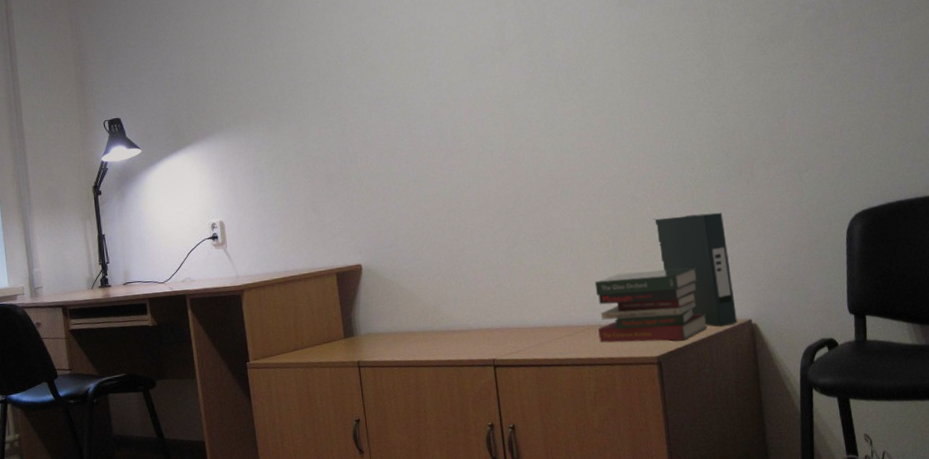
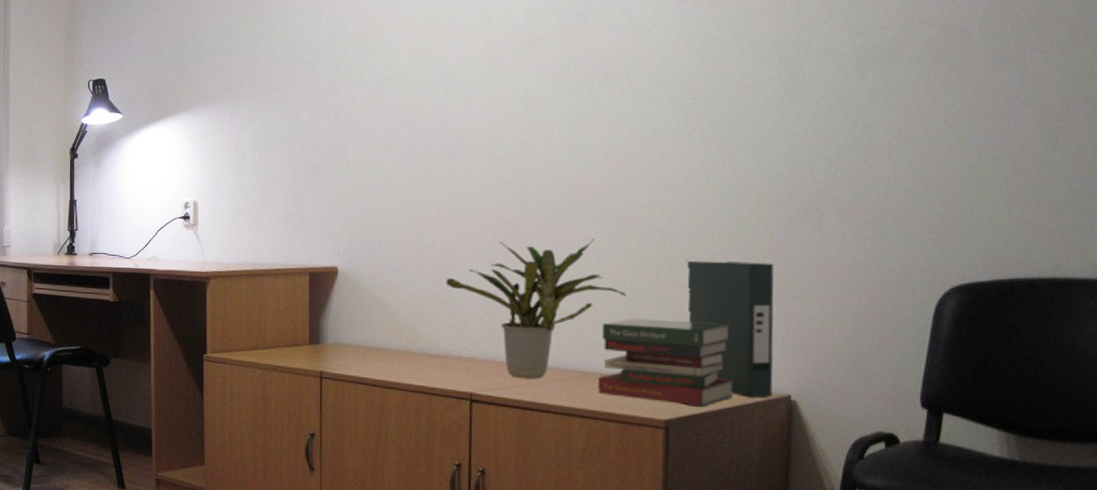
potted plant: none [458,210,611,341] -> present [446,238,627,380]

